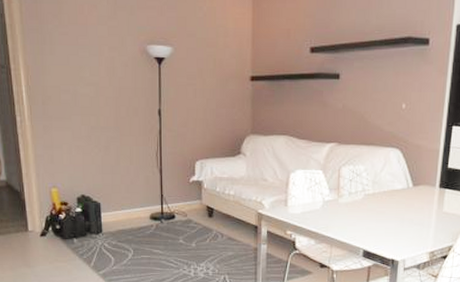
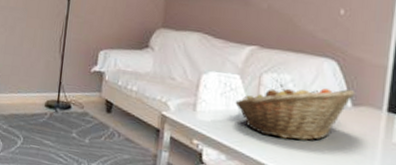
fruit basket: none [320,172,415,220] -> present [235,84,355,141]

